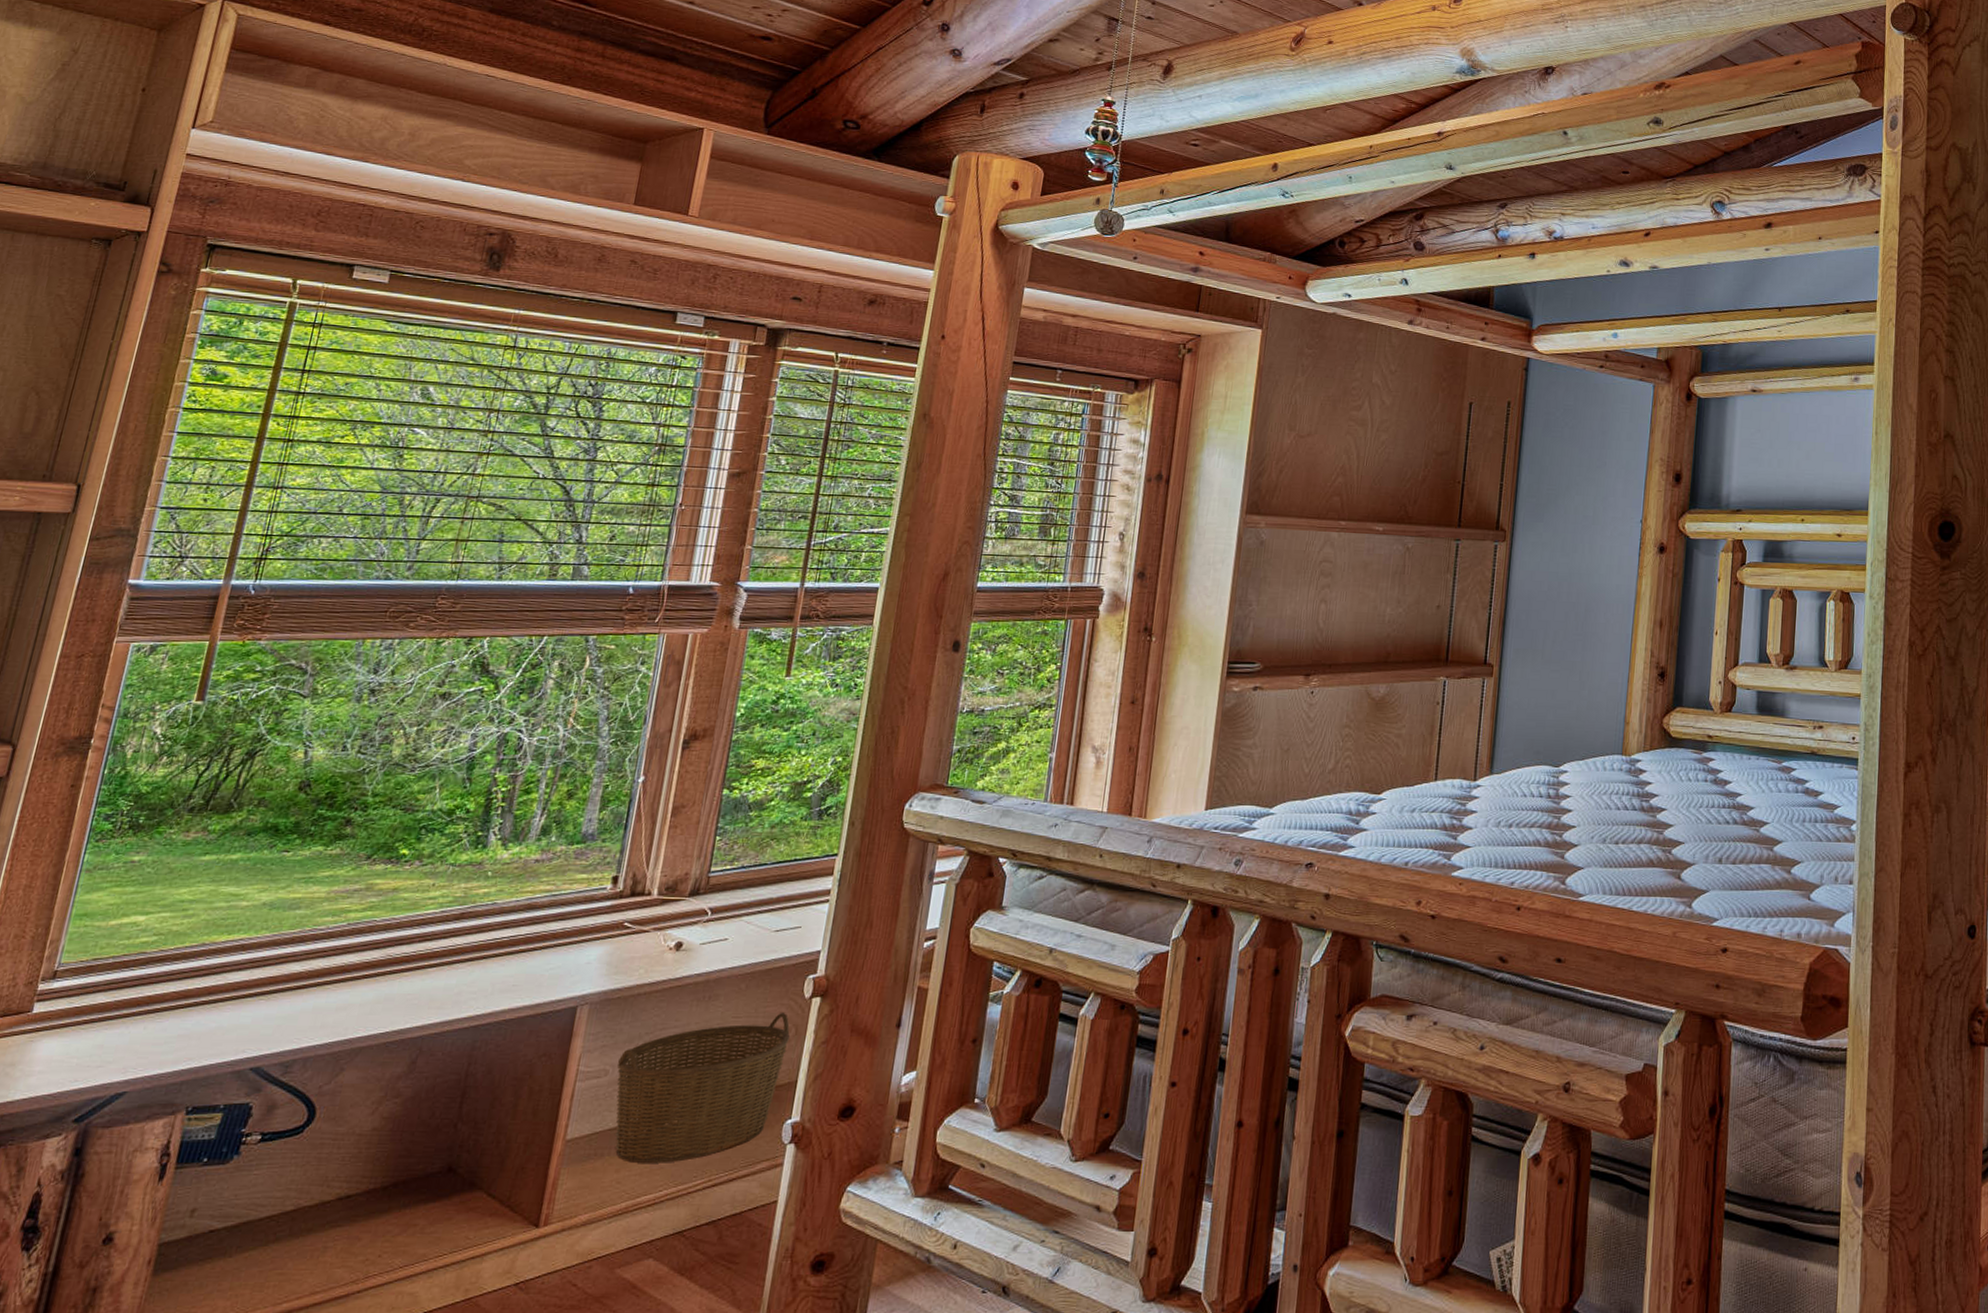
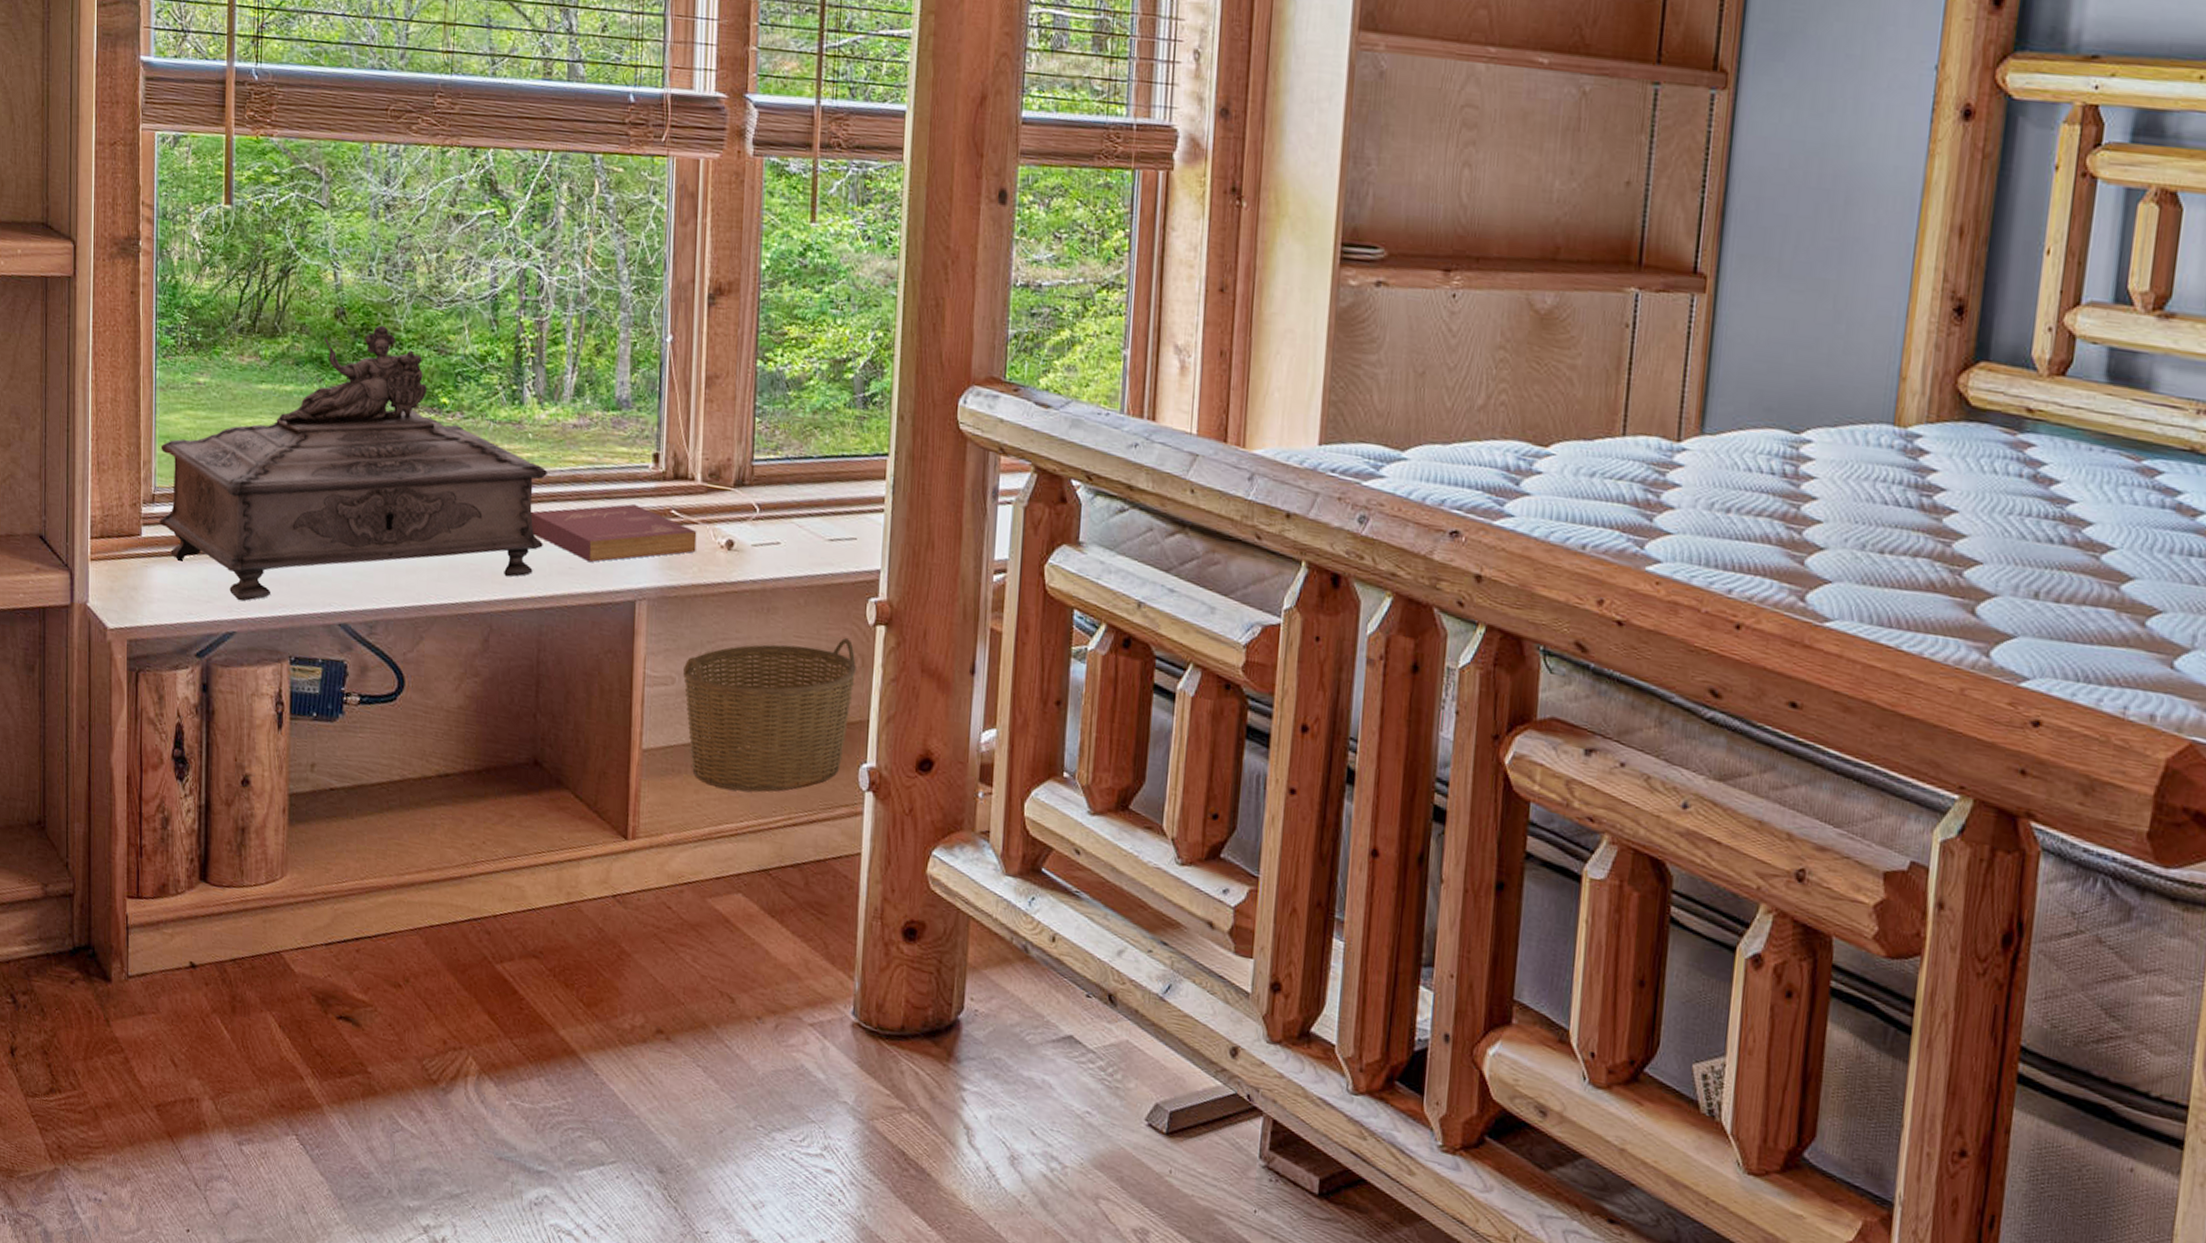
decorative box: none [57,792,503,1061] -> present [159,325,547,602]
book: none [478,921,648,978] -> present [530,503,697,563]

